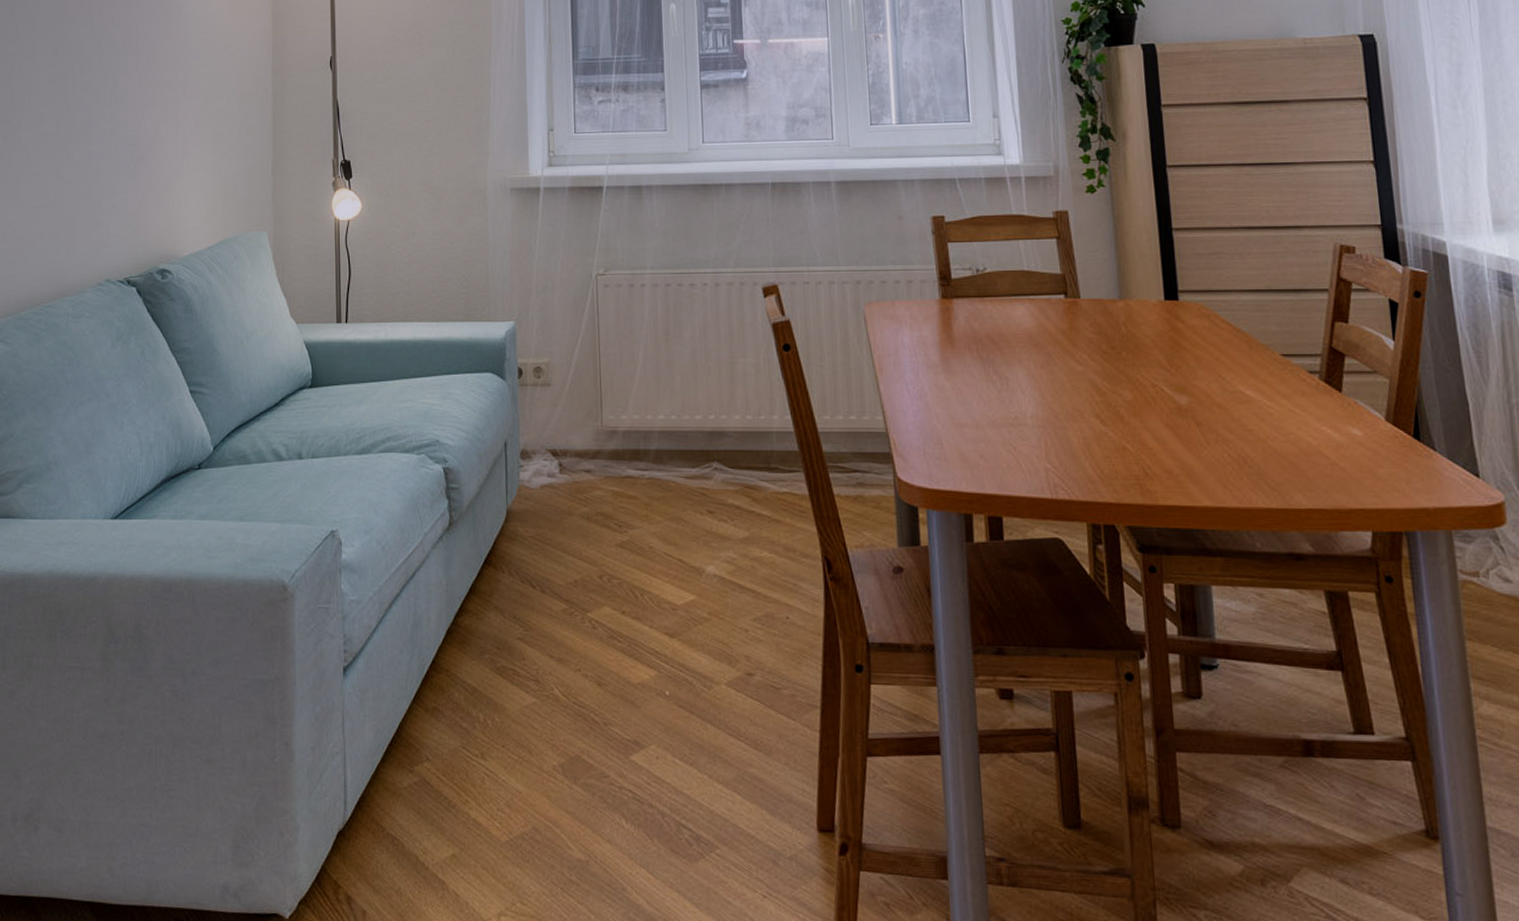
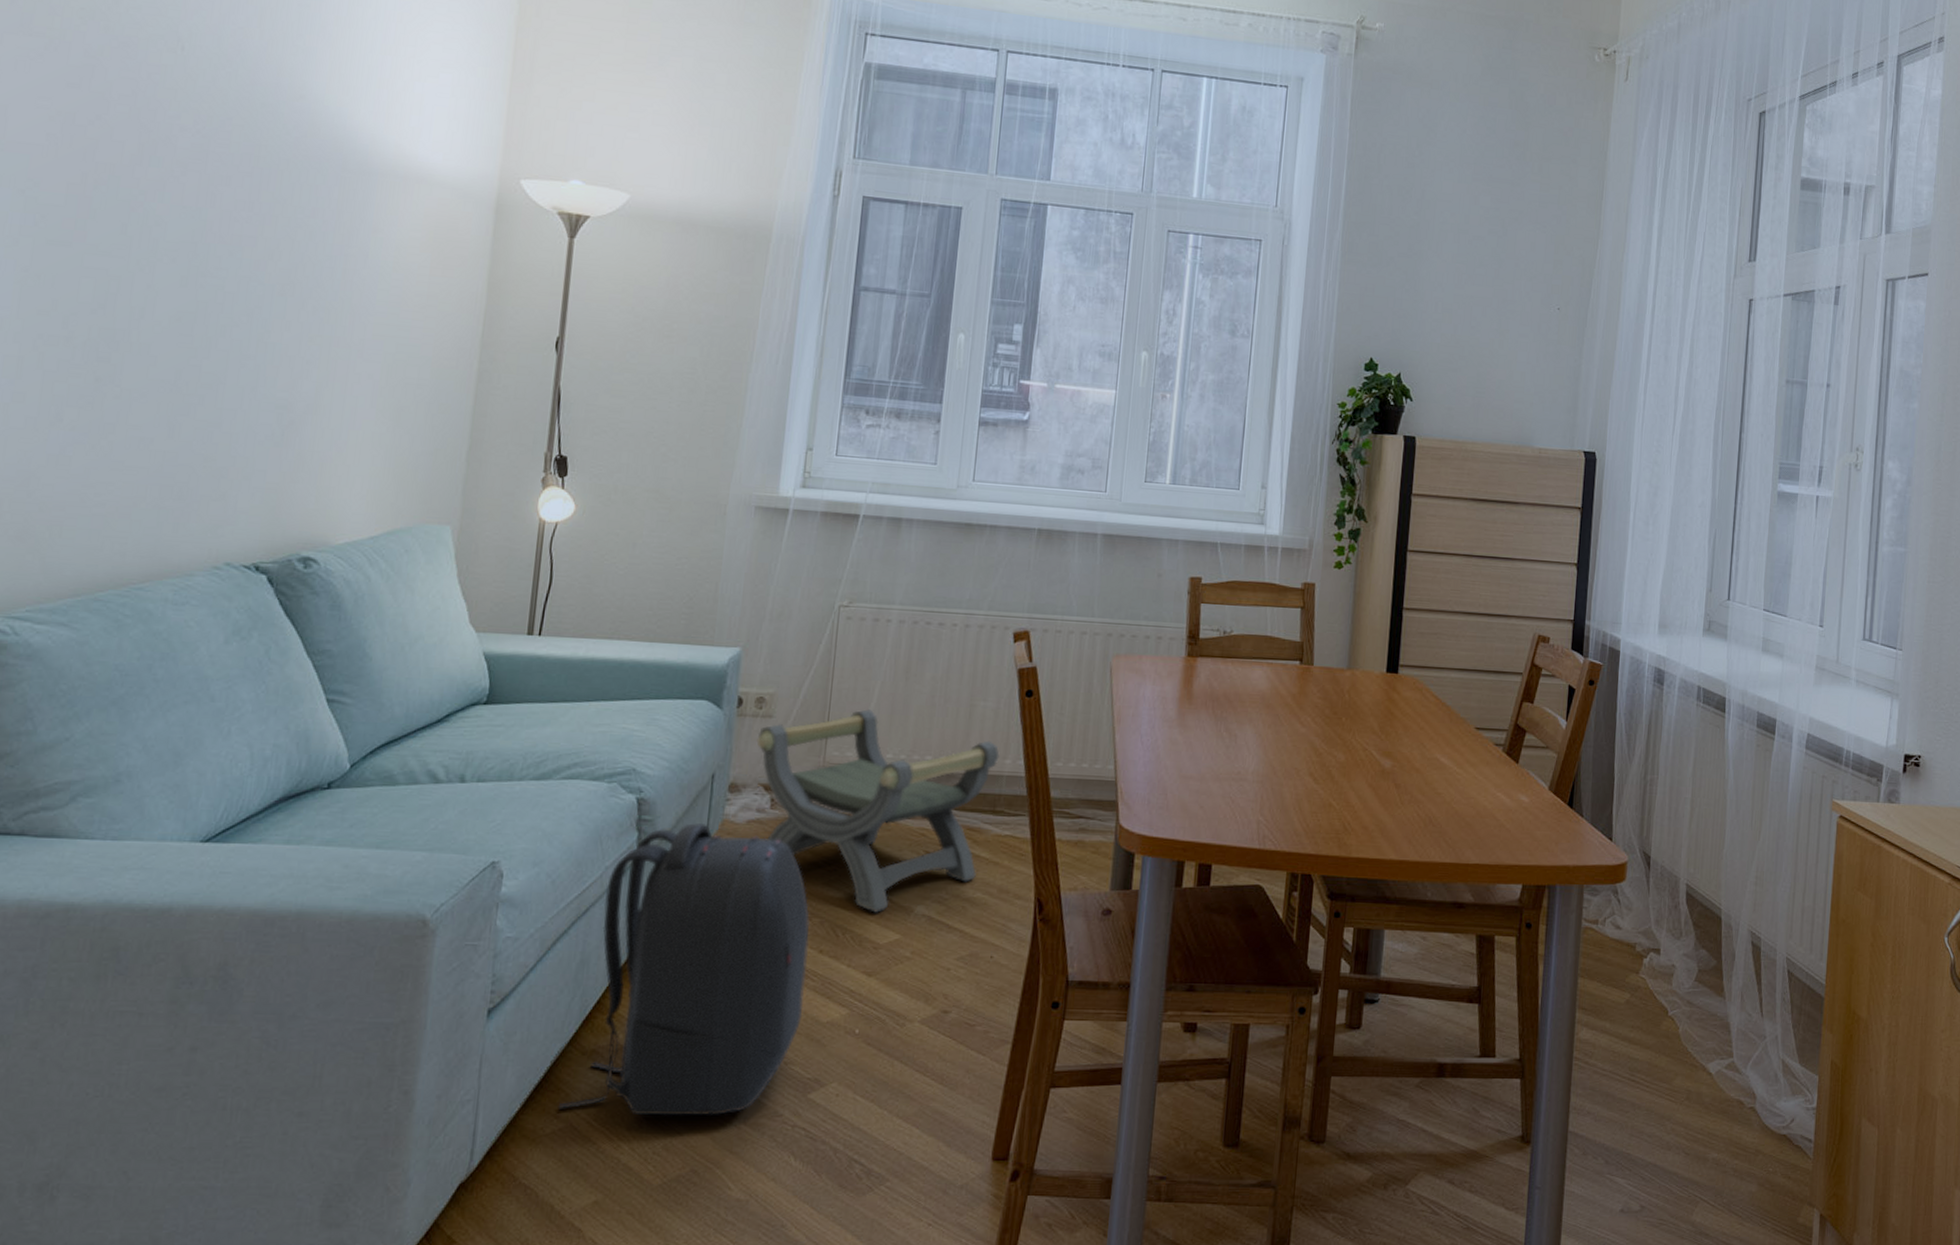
backpack: none [411,488,615,774] -> present [558,822,810,1116]
stool: none [539,373,766,574] -> present [756,709,1000,913]

